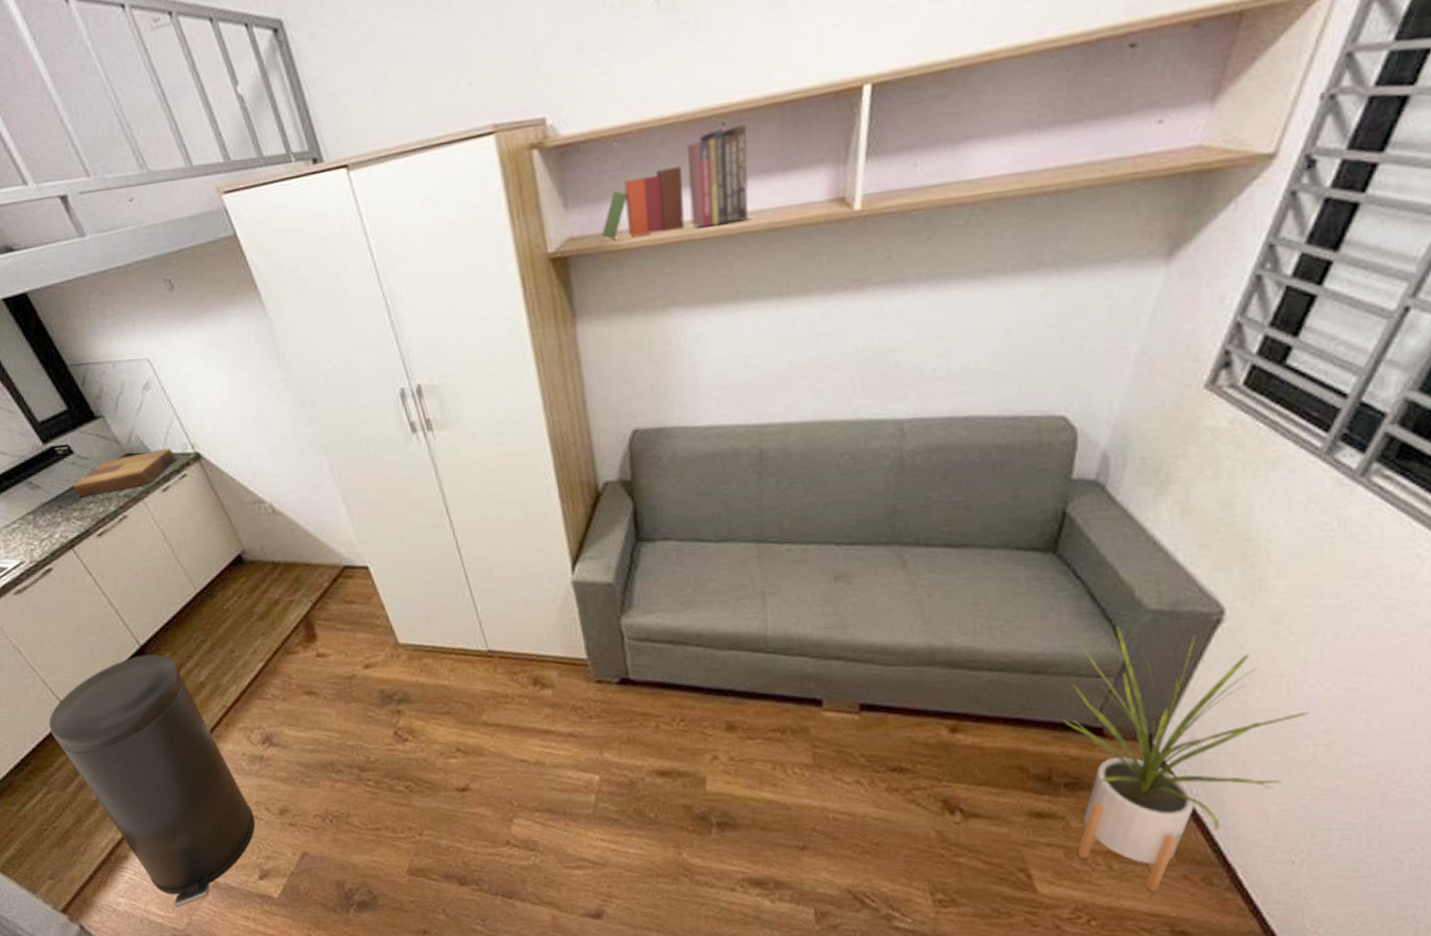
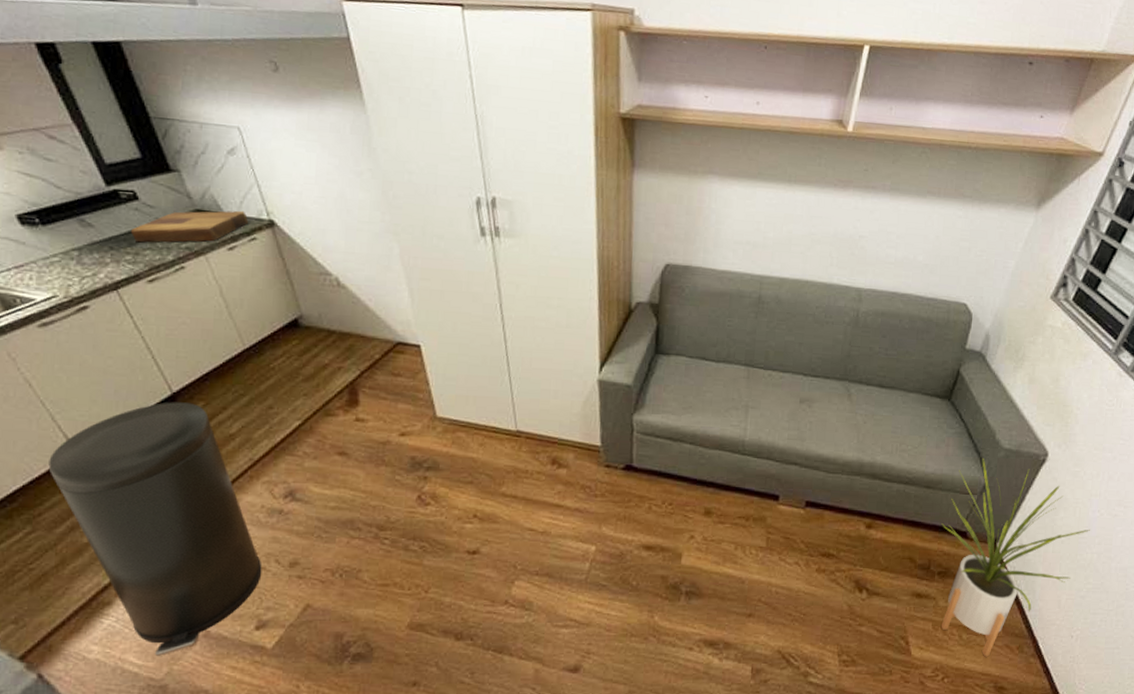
books: present [602,166,685,240] -> none [664,69,732,118]
books: present [687,124,749,228] -> none [732,50,782,122]

